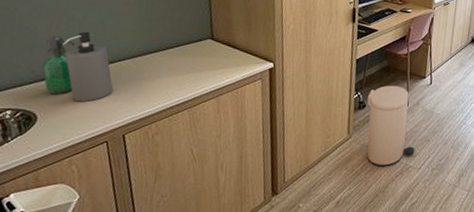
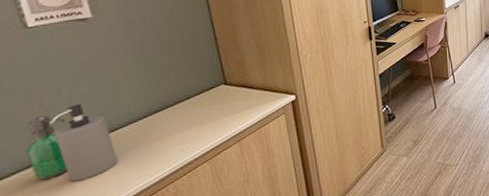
pedal bin: present [367,85,415,167] -> none [396,91,450,173]

